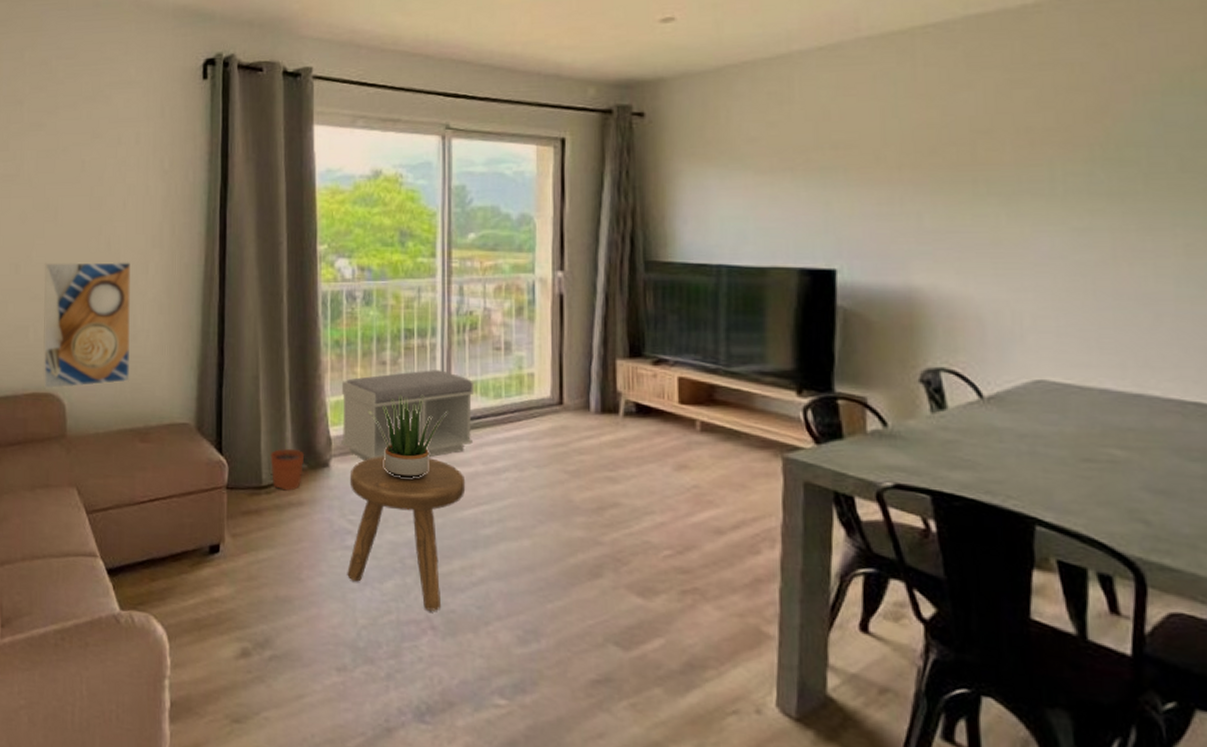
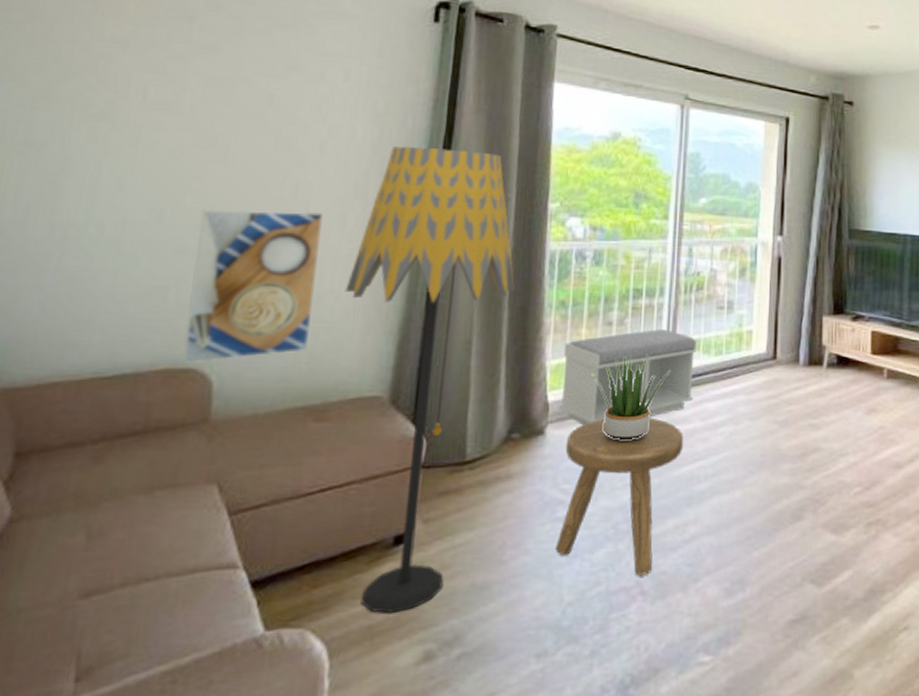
floor lamp: none [153,198,292,611] -> present [345,146,515,613]
plant pot: present [270,437,305,491] -> none [477,406,518,464]

